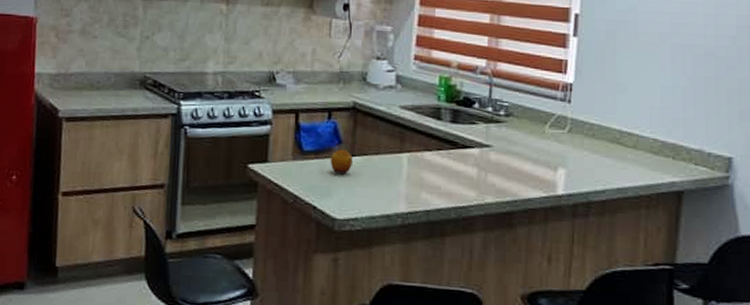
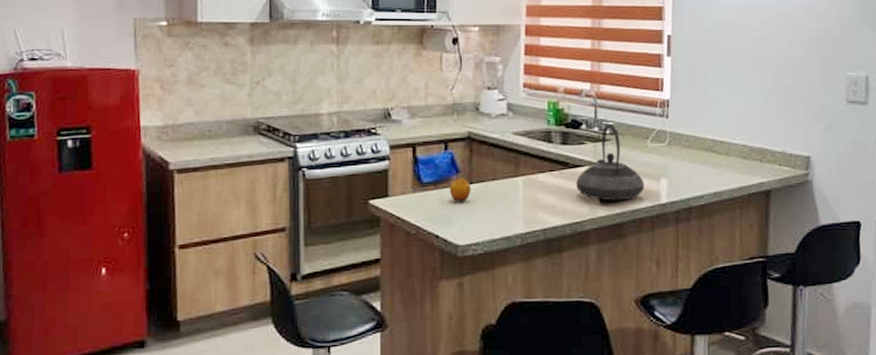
teapot: none [465,105,540,188] -> present [576,125,645,201]

